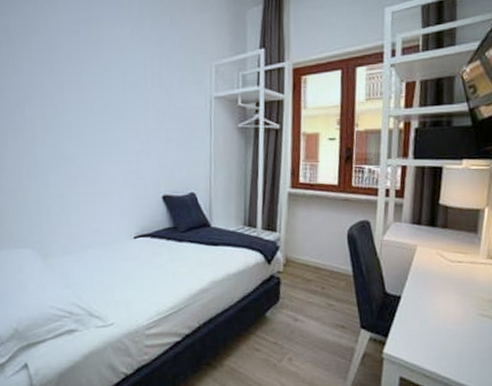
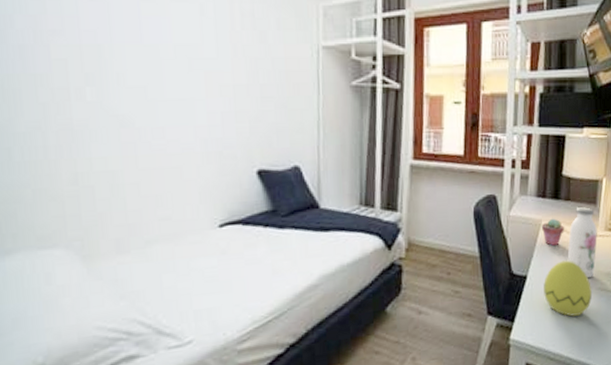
potted succulent: none [416,244,441,270] -> present [541,218,564,246]
decorative egg: none [419,284,472,340] -> present [544,260,592,317]
water bottle: none [444,235,479,303] -> present [567,207,597,277]

